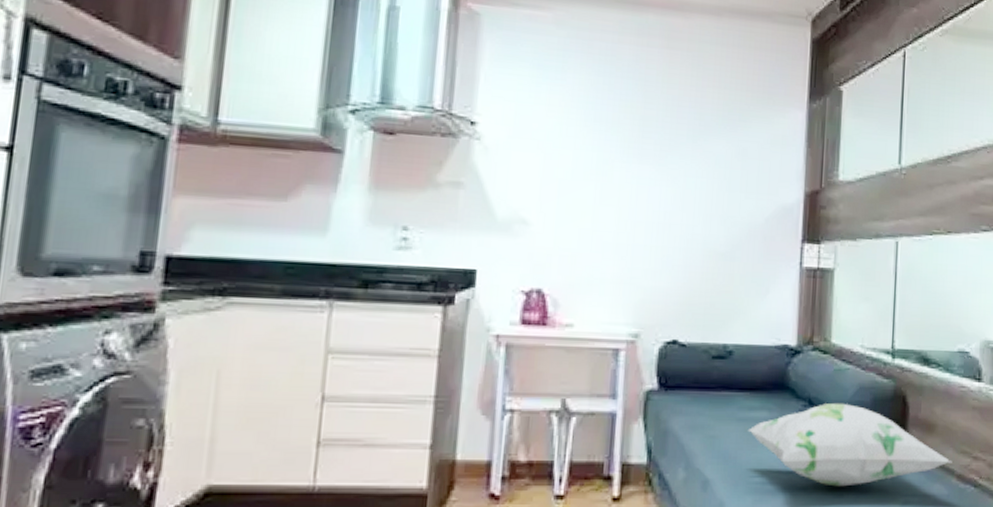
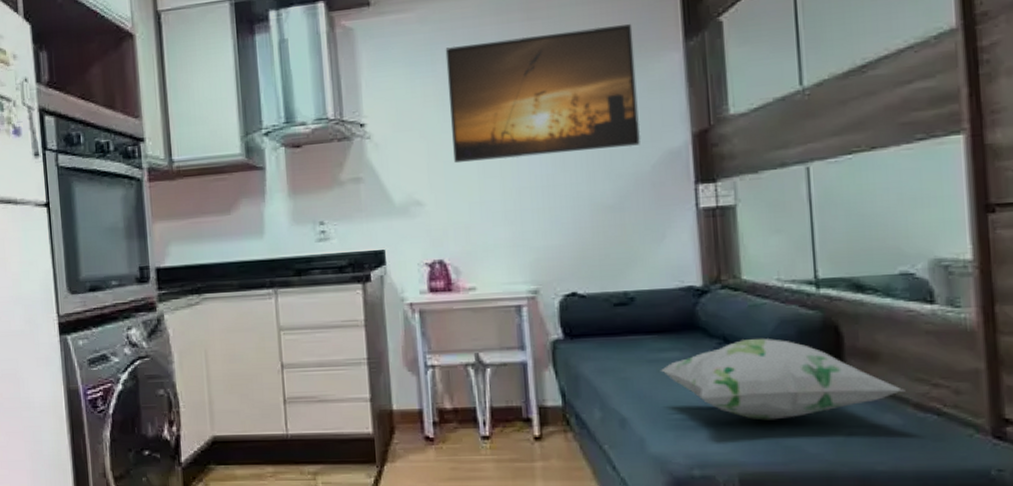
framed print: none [571,58,765,197] -> present [445,24,640,164]

